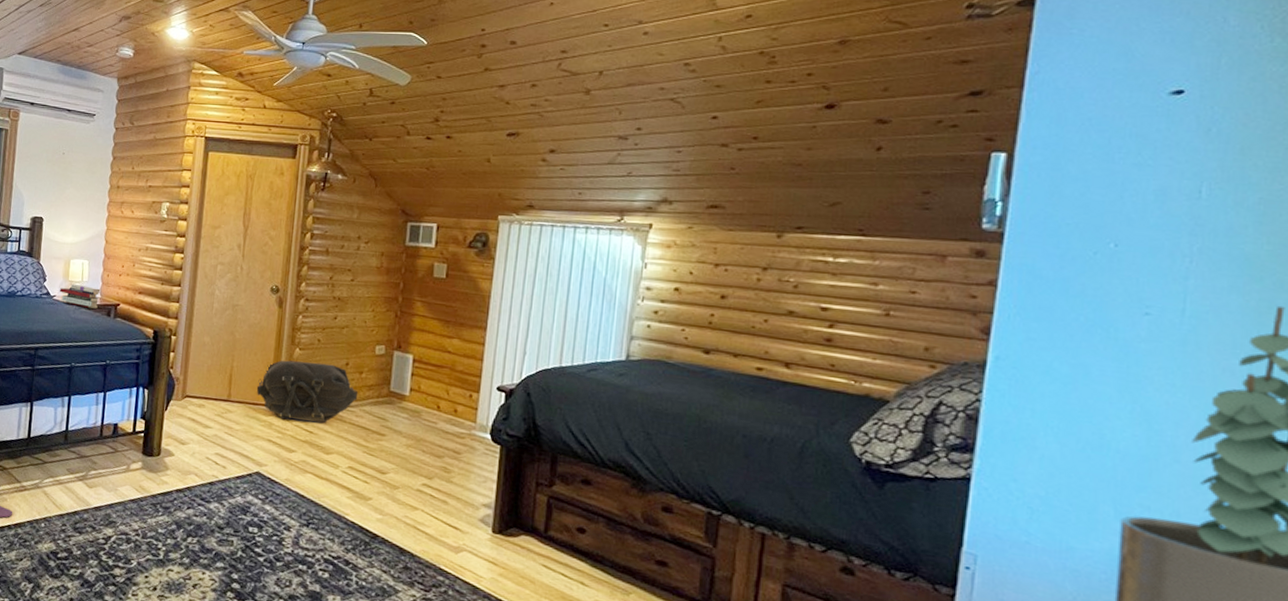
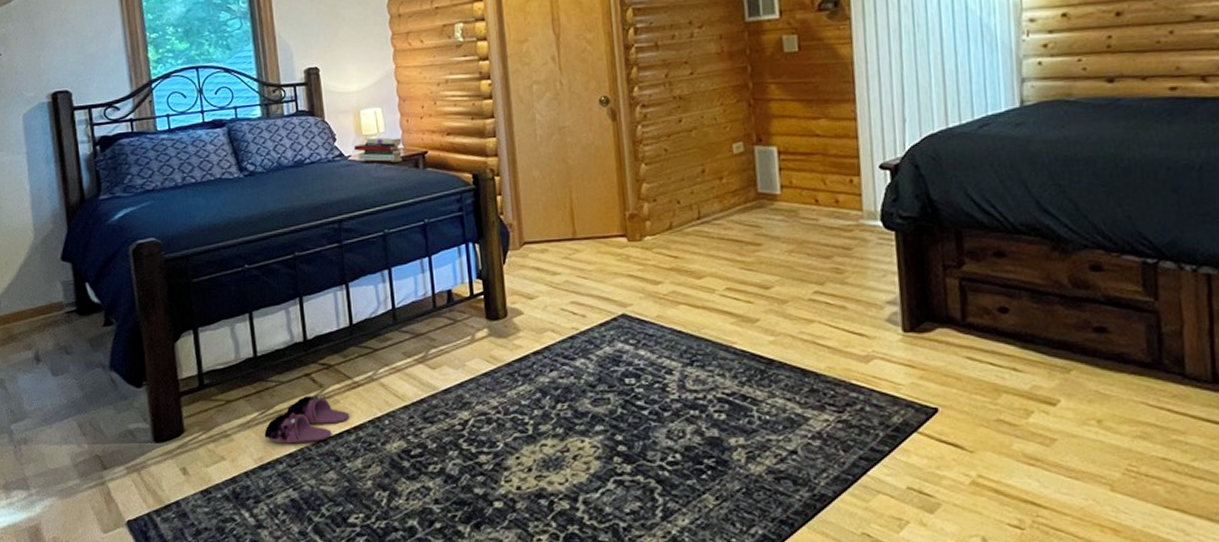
duffel bag: present [256,360,359,423] -> none [603,175,723,247]

